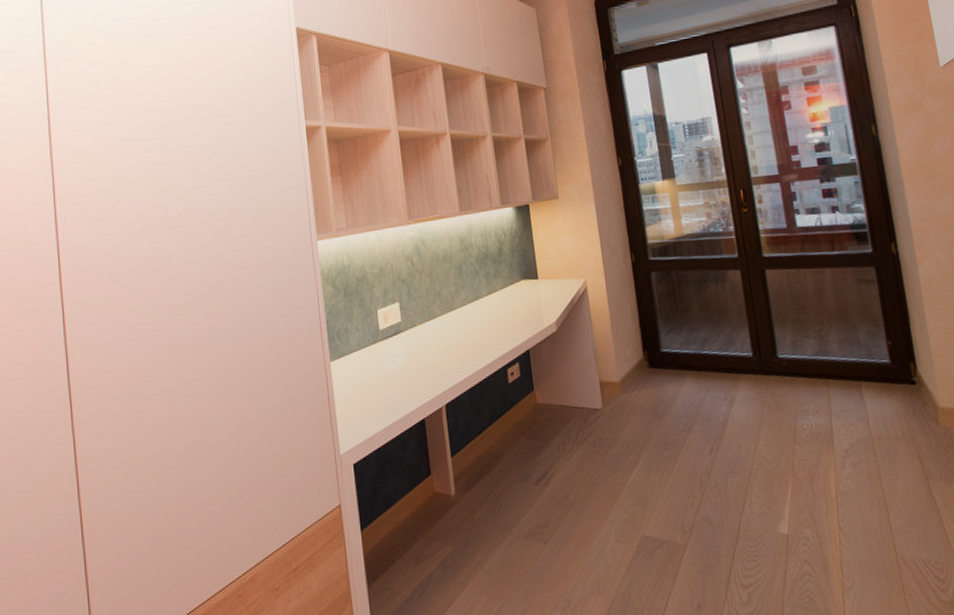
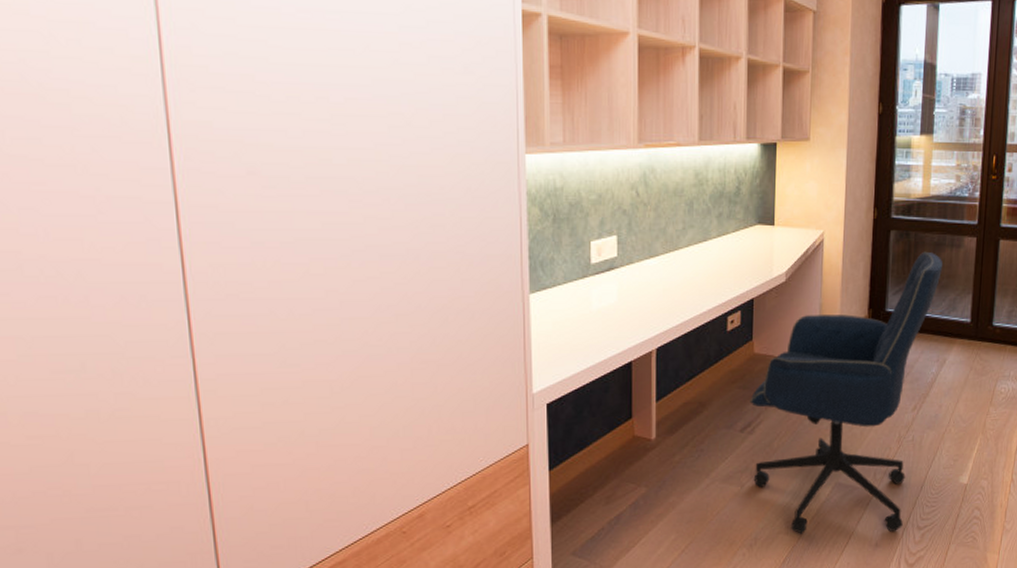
office chair: none [540,288,725,595] -> present [750,251,944,534]

